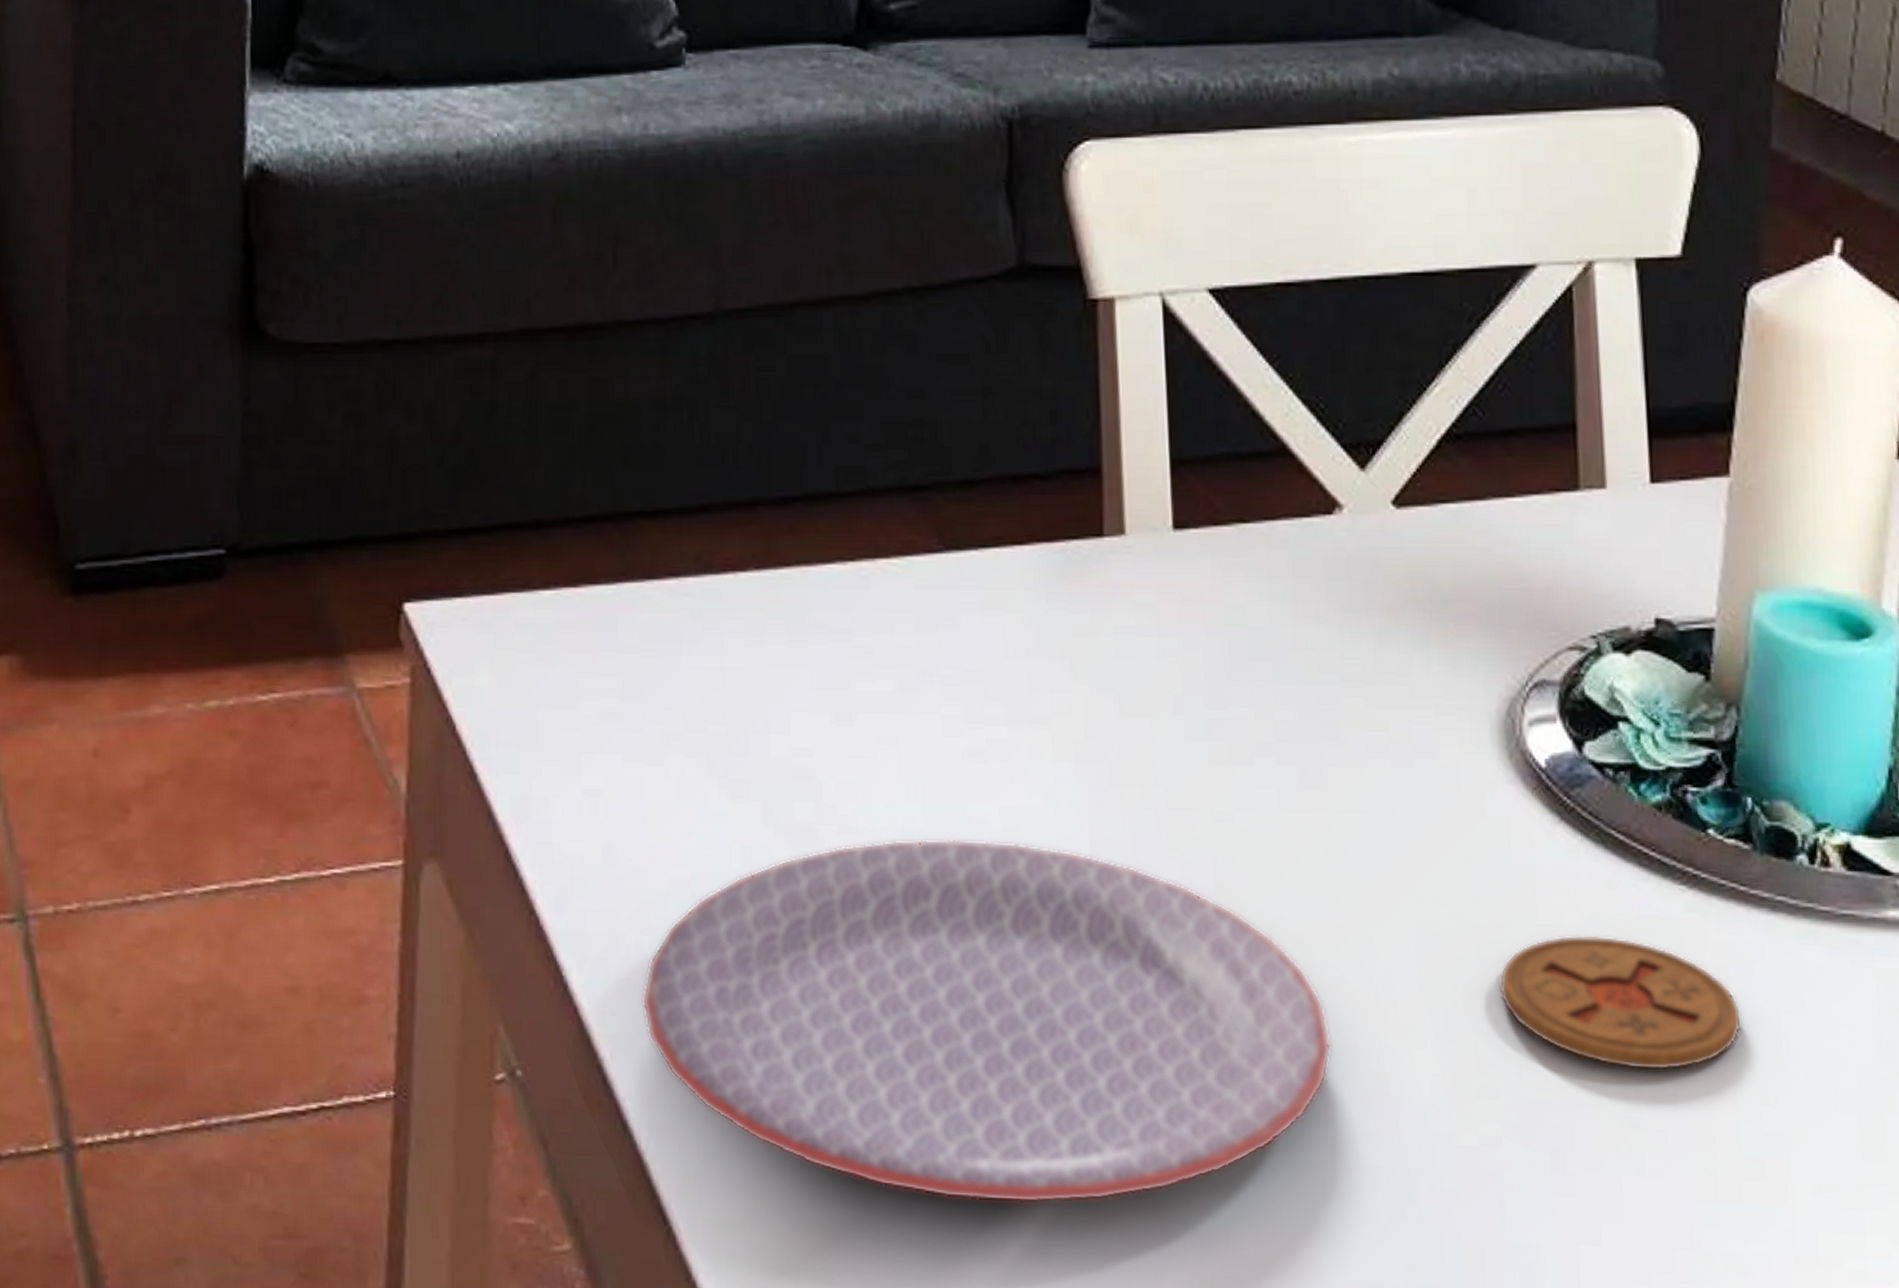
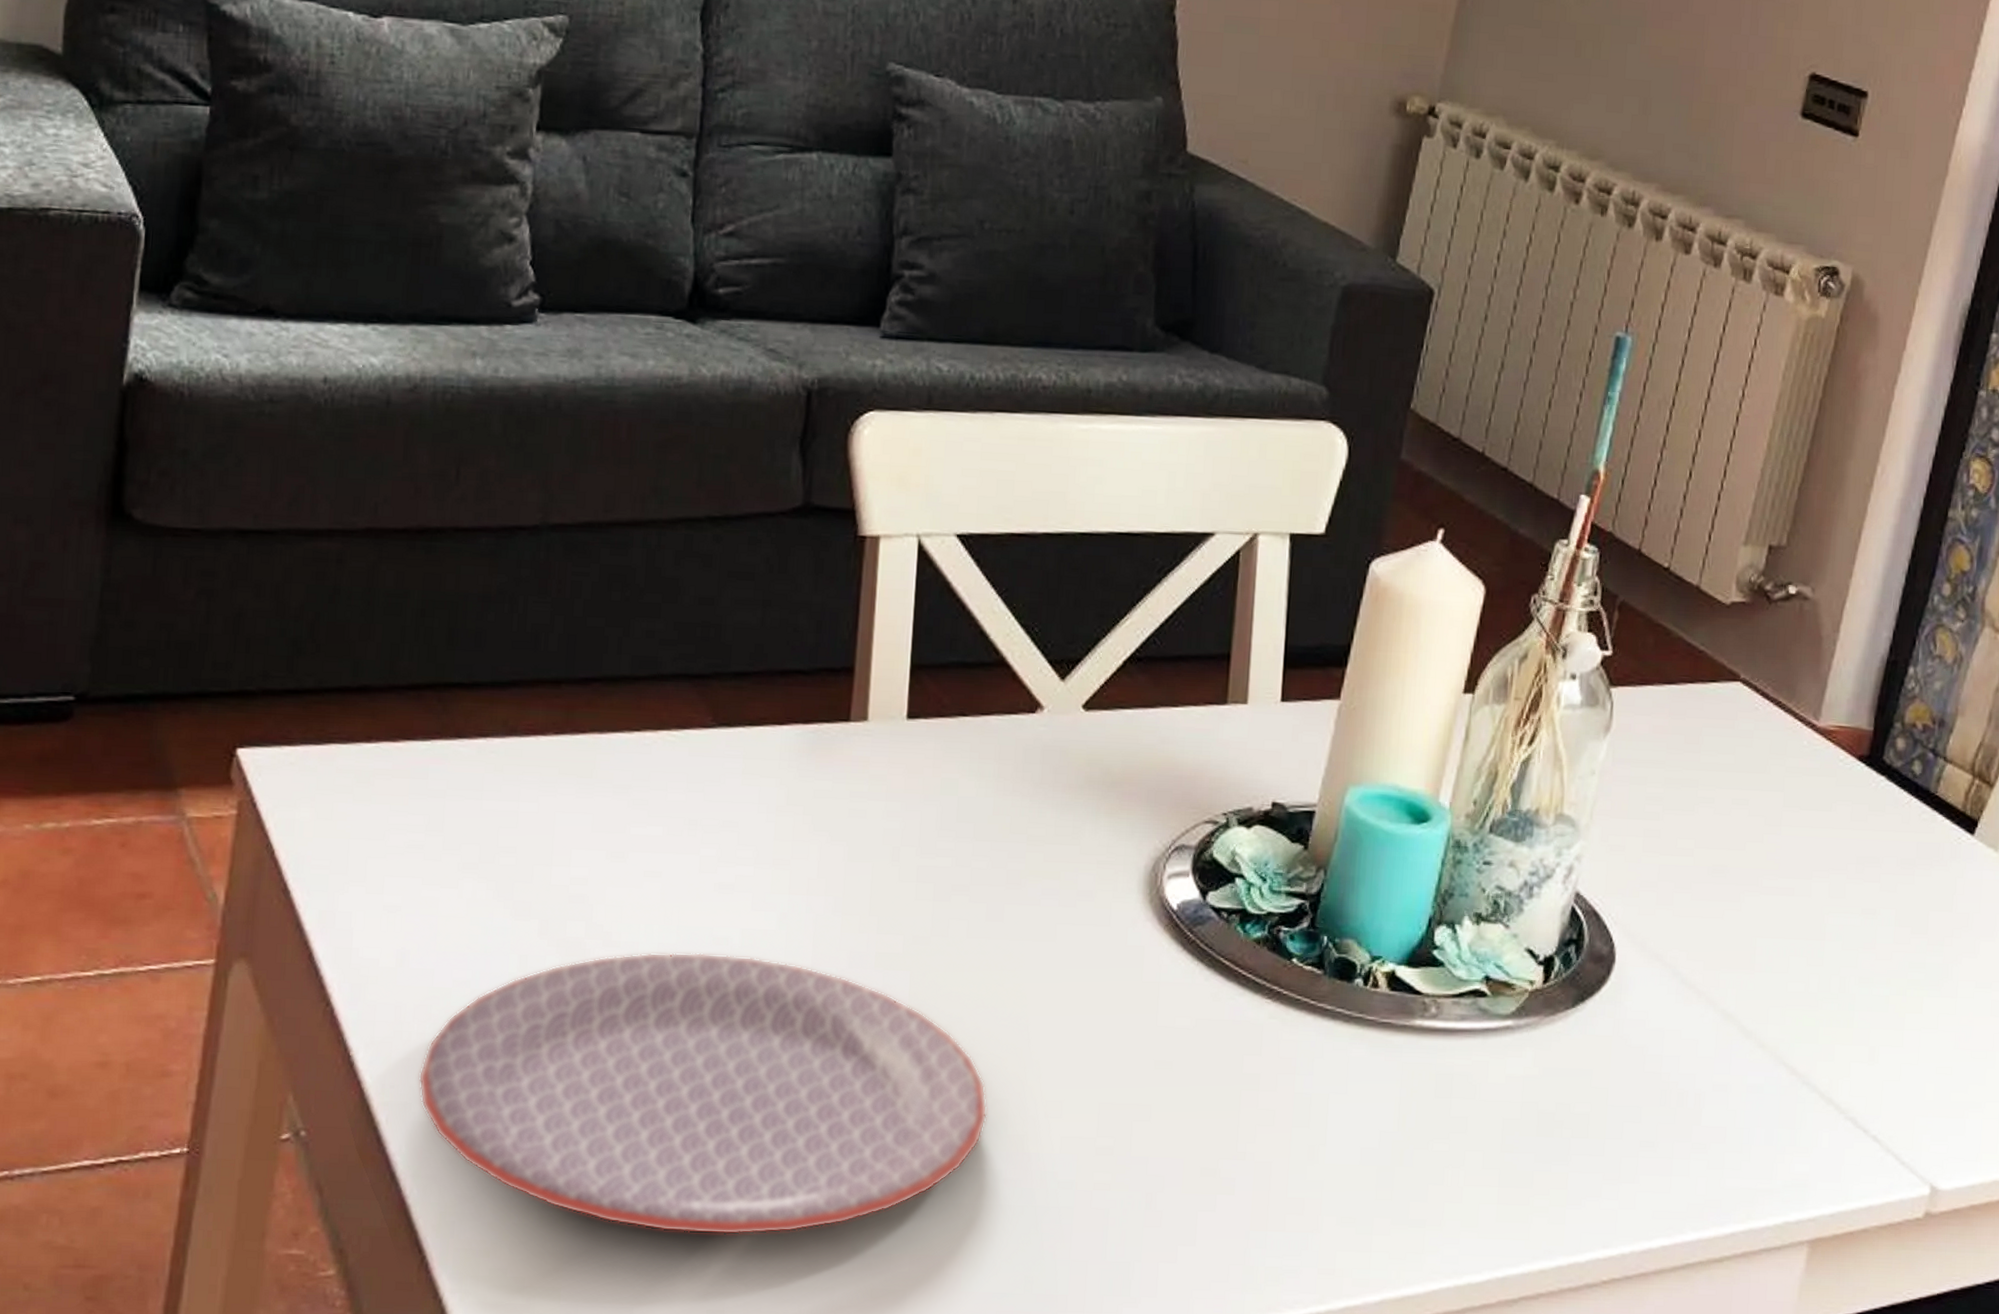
coaster: present [1499,935,1742,1071] -> none [1121,1034,1301,1135]

